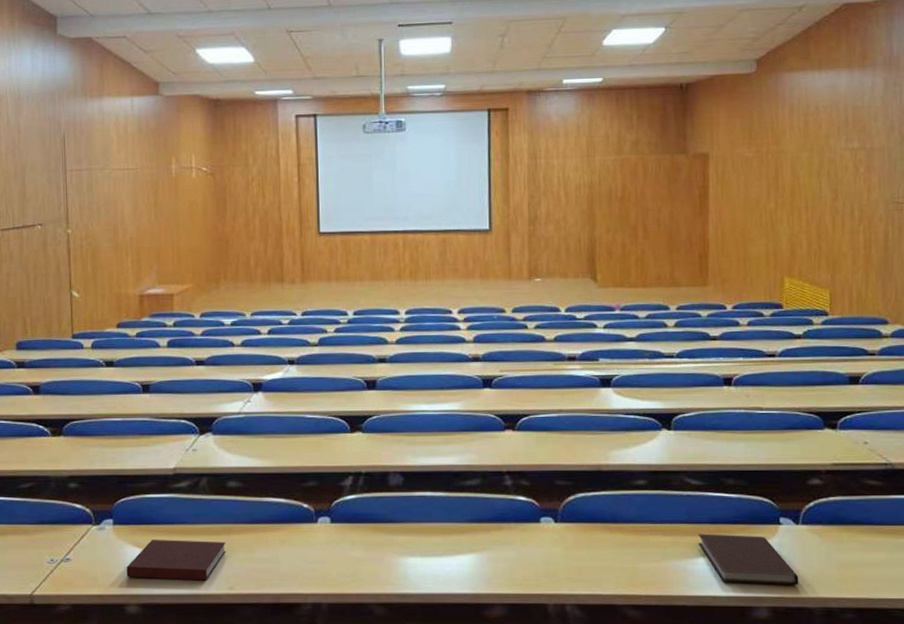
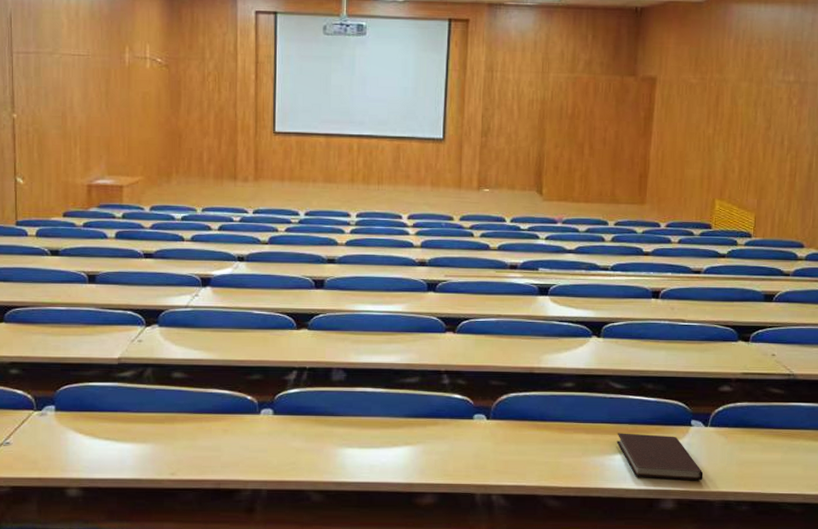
notebook: present [126,539,227,581] -> none [67,425,169,466]

